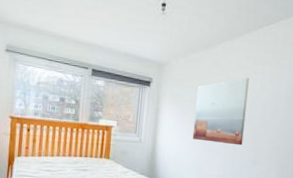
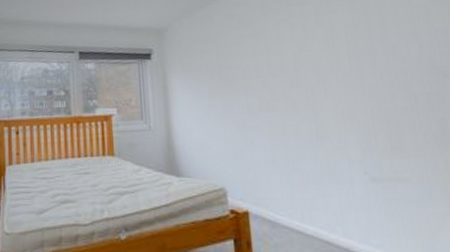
wall art: present [192,78,249,146] -> none [213,25,295,118]

